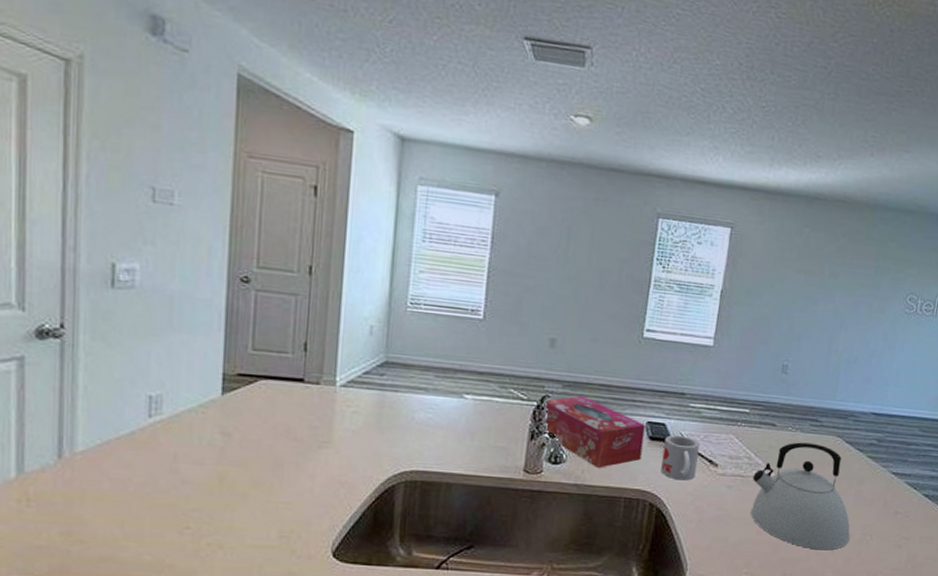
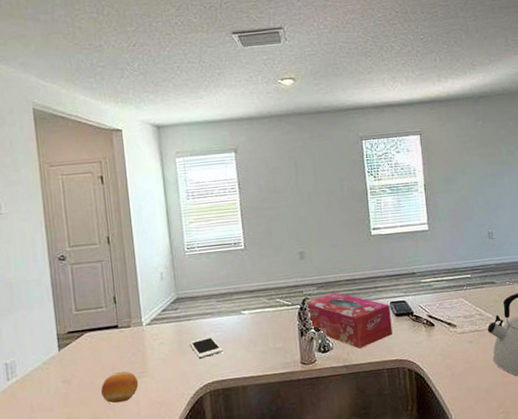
fruit: none [268,435,318,473] -> present [101,371,139,404]
cell phone: none [391,416,432,440] -> present [189,336,223,358]
mug: present [661,435,700,481] -> none [408,307,440,345]

